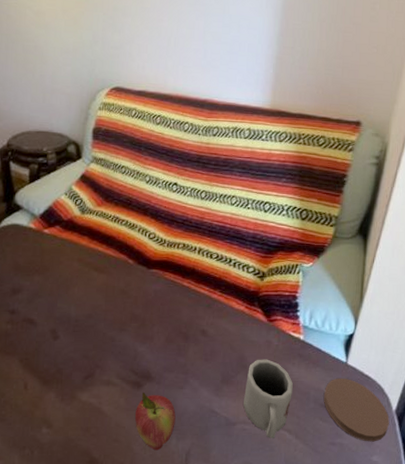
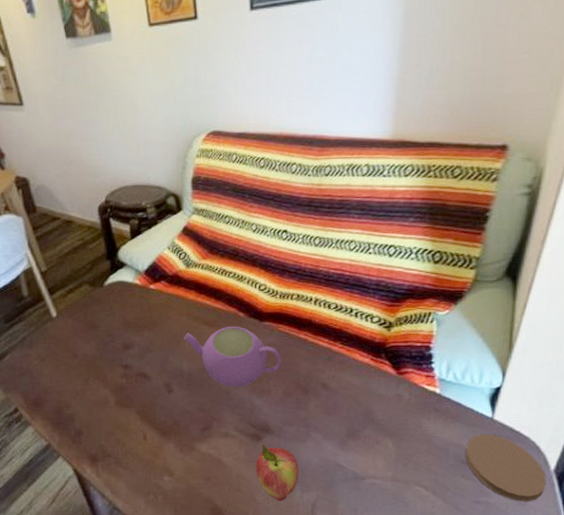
teapot: none [73,273,165,334] -> present [183,327,281,388]
cup: present [242,359,293,438] -> none [371,413,429,494]

